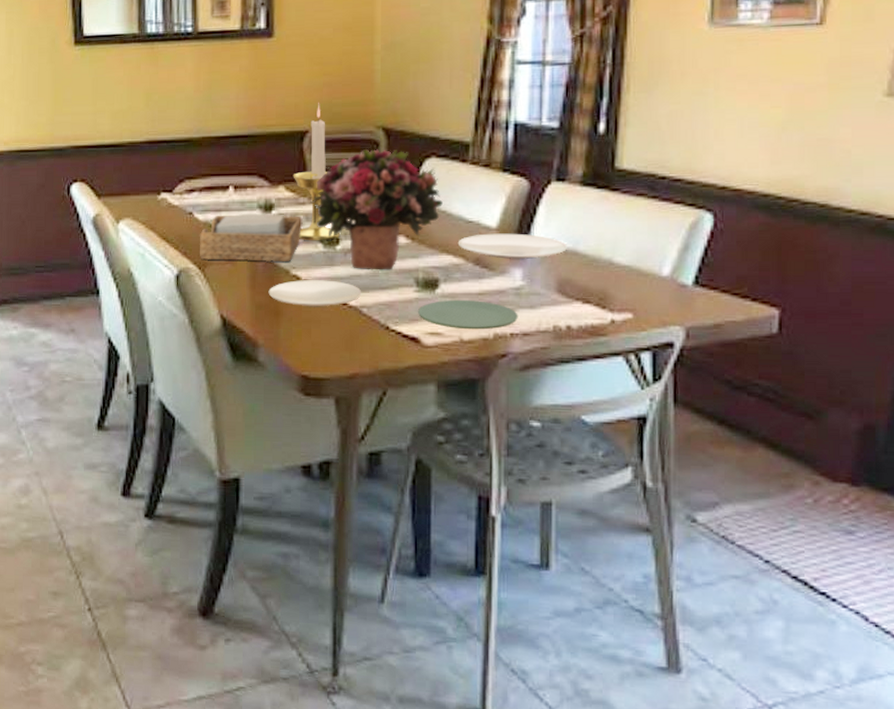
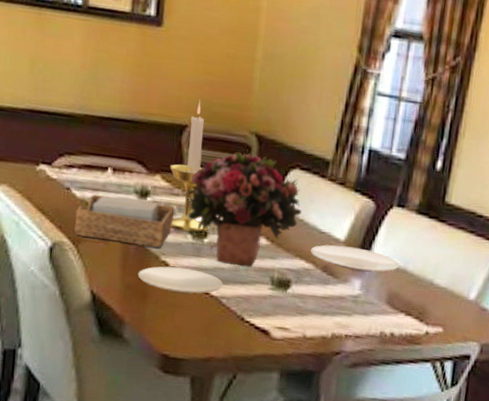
plate: present [418,299,518,330] -> none [270,299,353,329]

